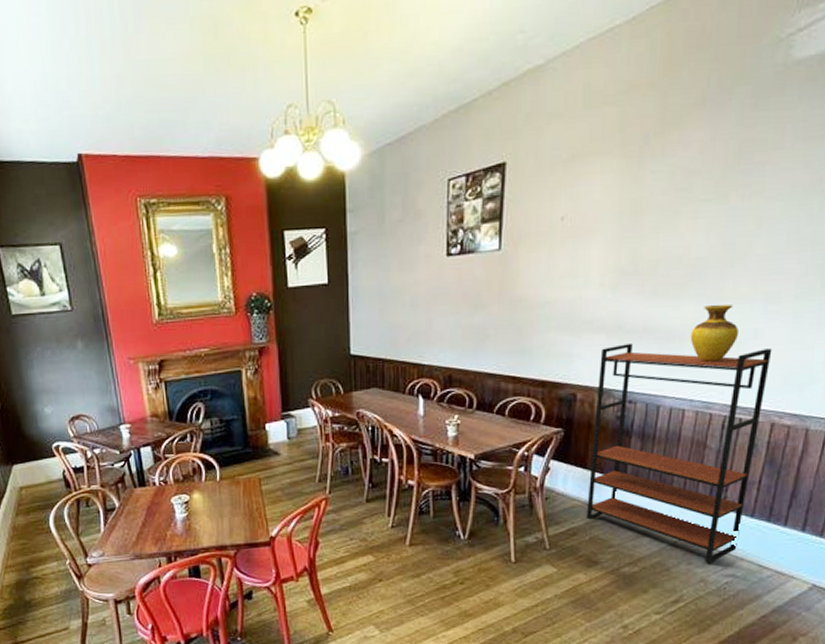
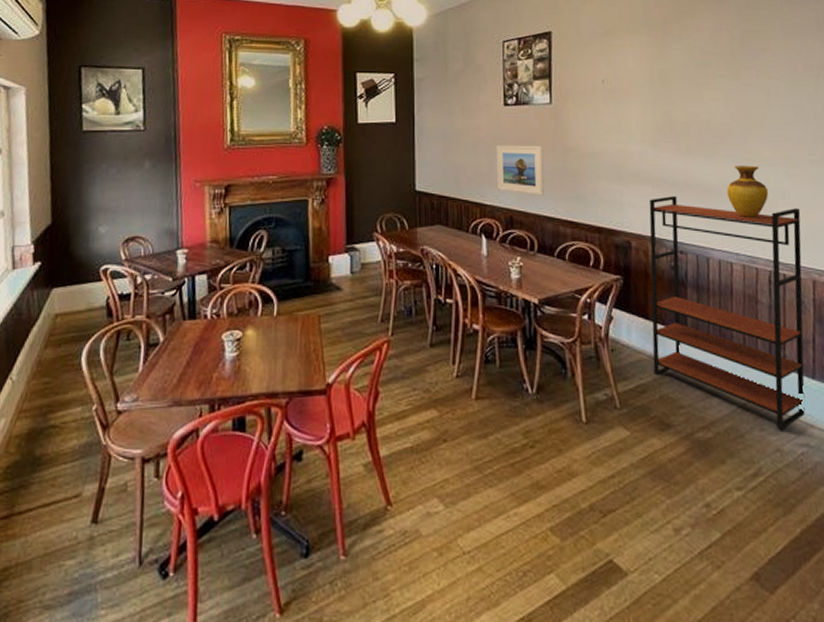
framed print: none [436,298,489,352] -> present [496,145,544,195]

